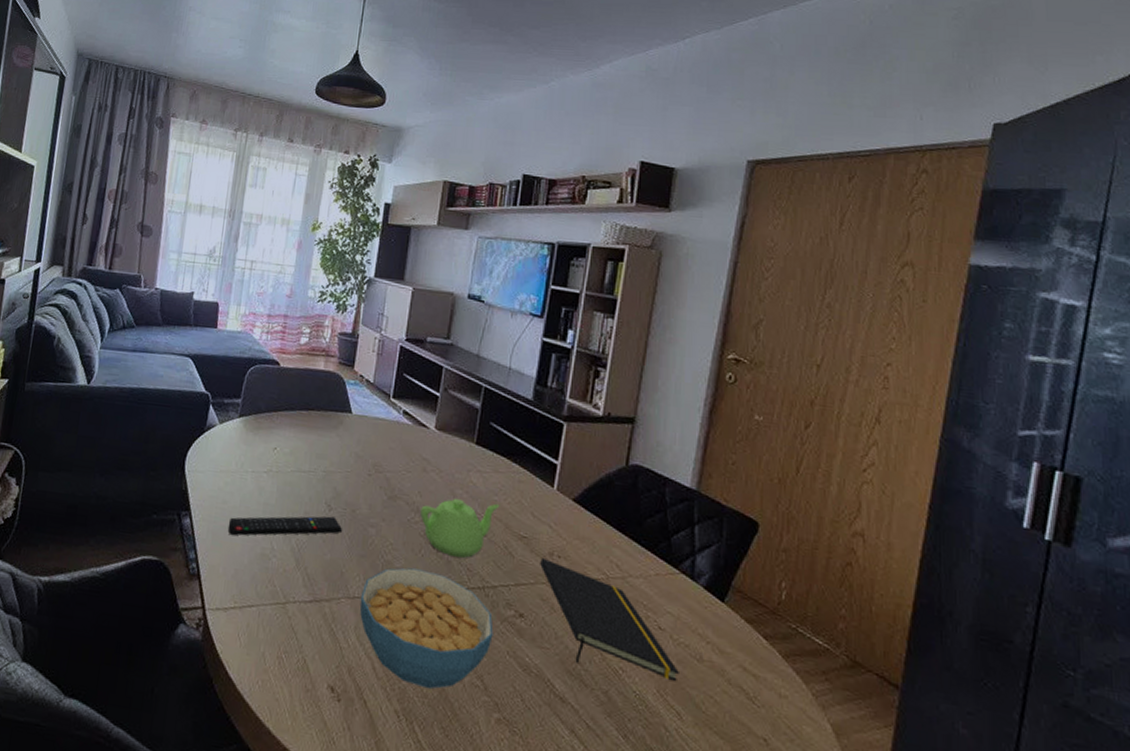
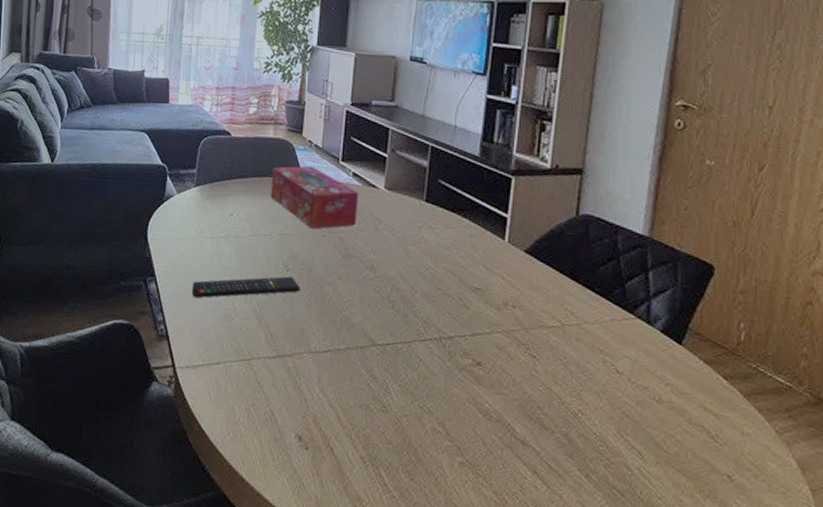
tissue box: none [317,400,409,468] -> present [270,165,359,229]
cereal bowl: present [359,567,494,690] -> none [321,322,452,436]
teapot: present [420,498,500,558] -> none [375,254,453,311]
notepad: present [540,557,679,682] -> none [495,307,639,423]

